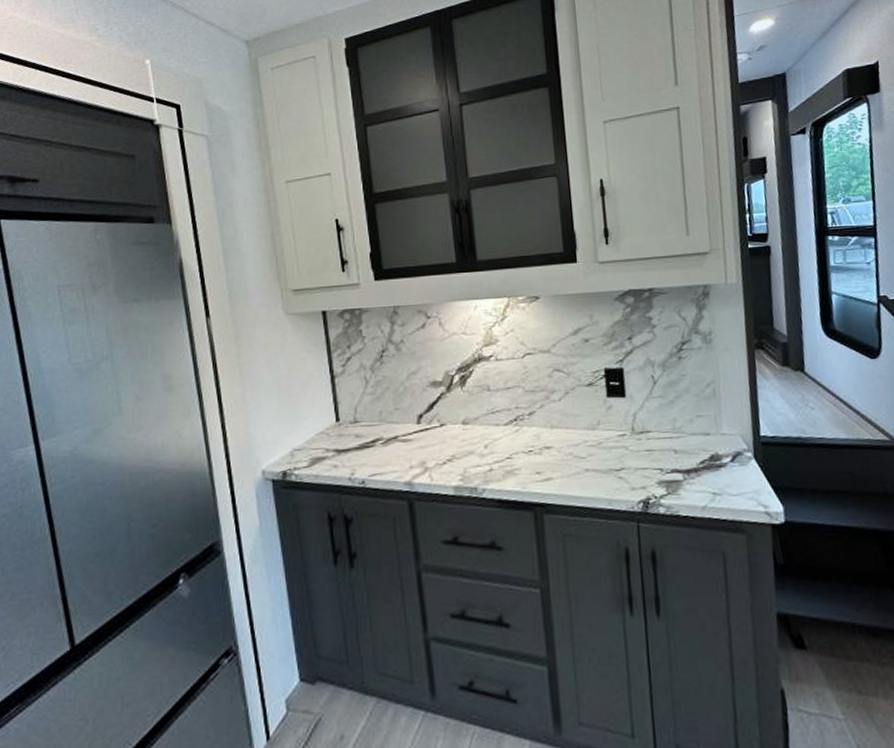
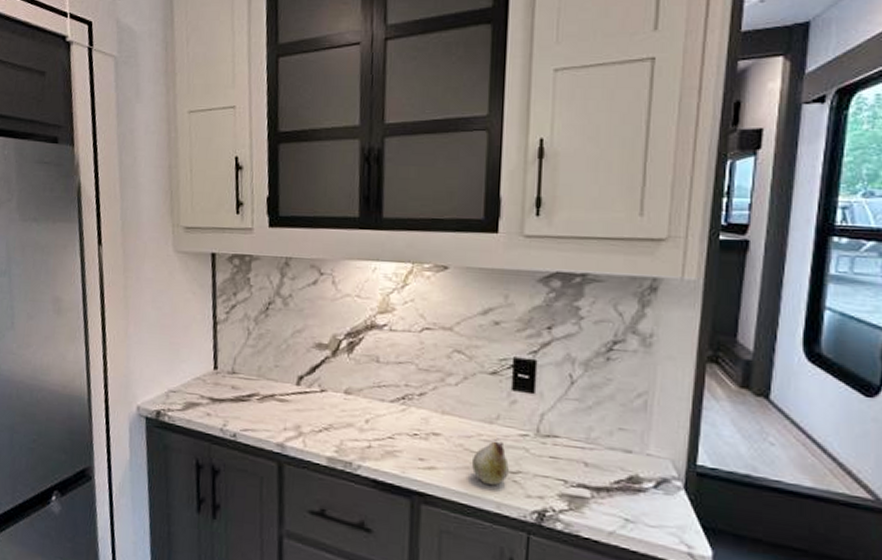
fruit: none [581,444,614,485] -> present [471,441,509,486]

